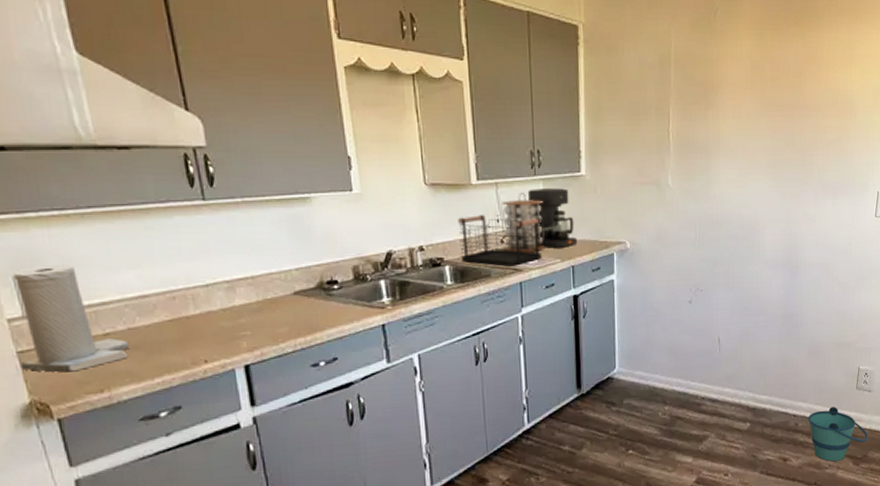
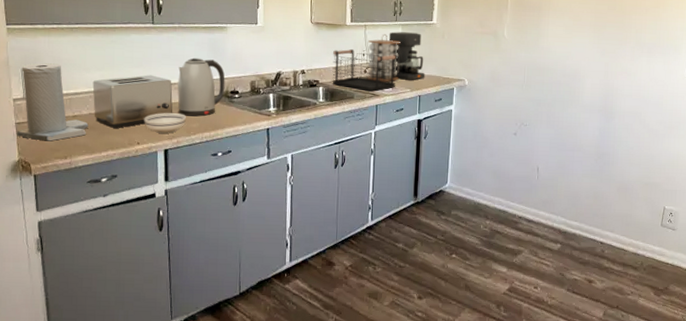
toaster: none [126,269,250,346] -> present [92,75,173,129]
bowl: none [209,317,270,345] -> present [144,113,186,134]
kettle: none [249,241,319,319] -> present [177,57,225,117]
bucket: present [808,407,868,462] -> none [613,239,670,290]

